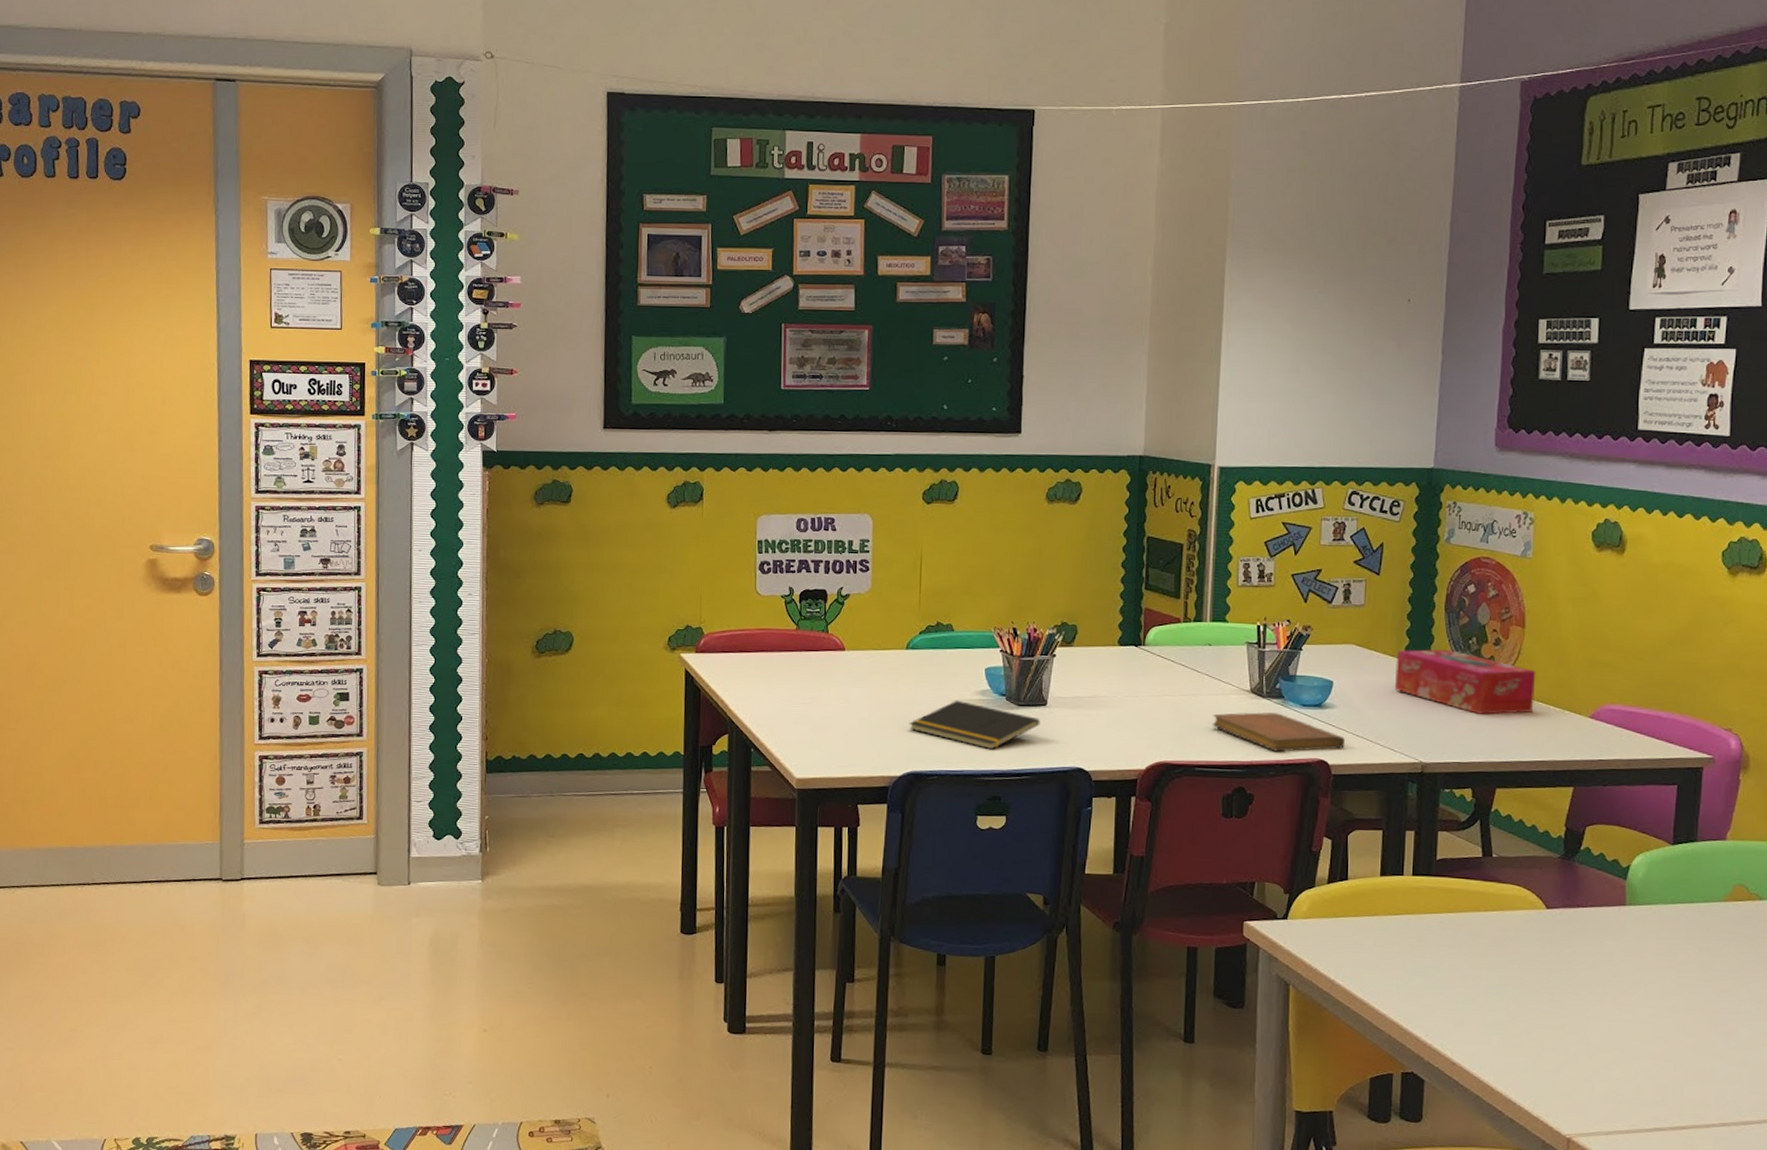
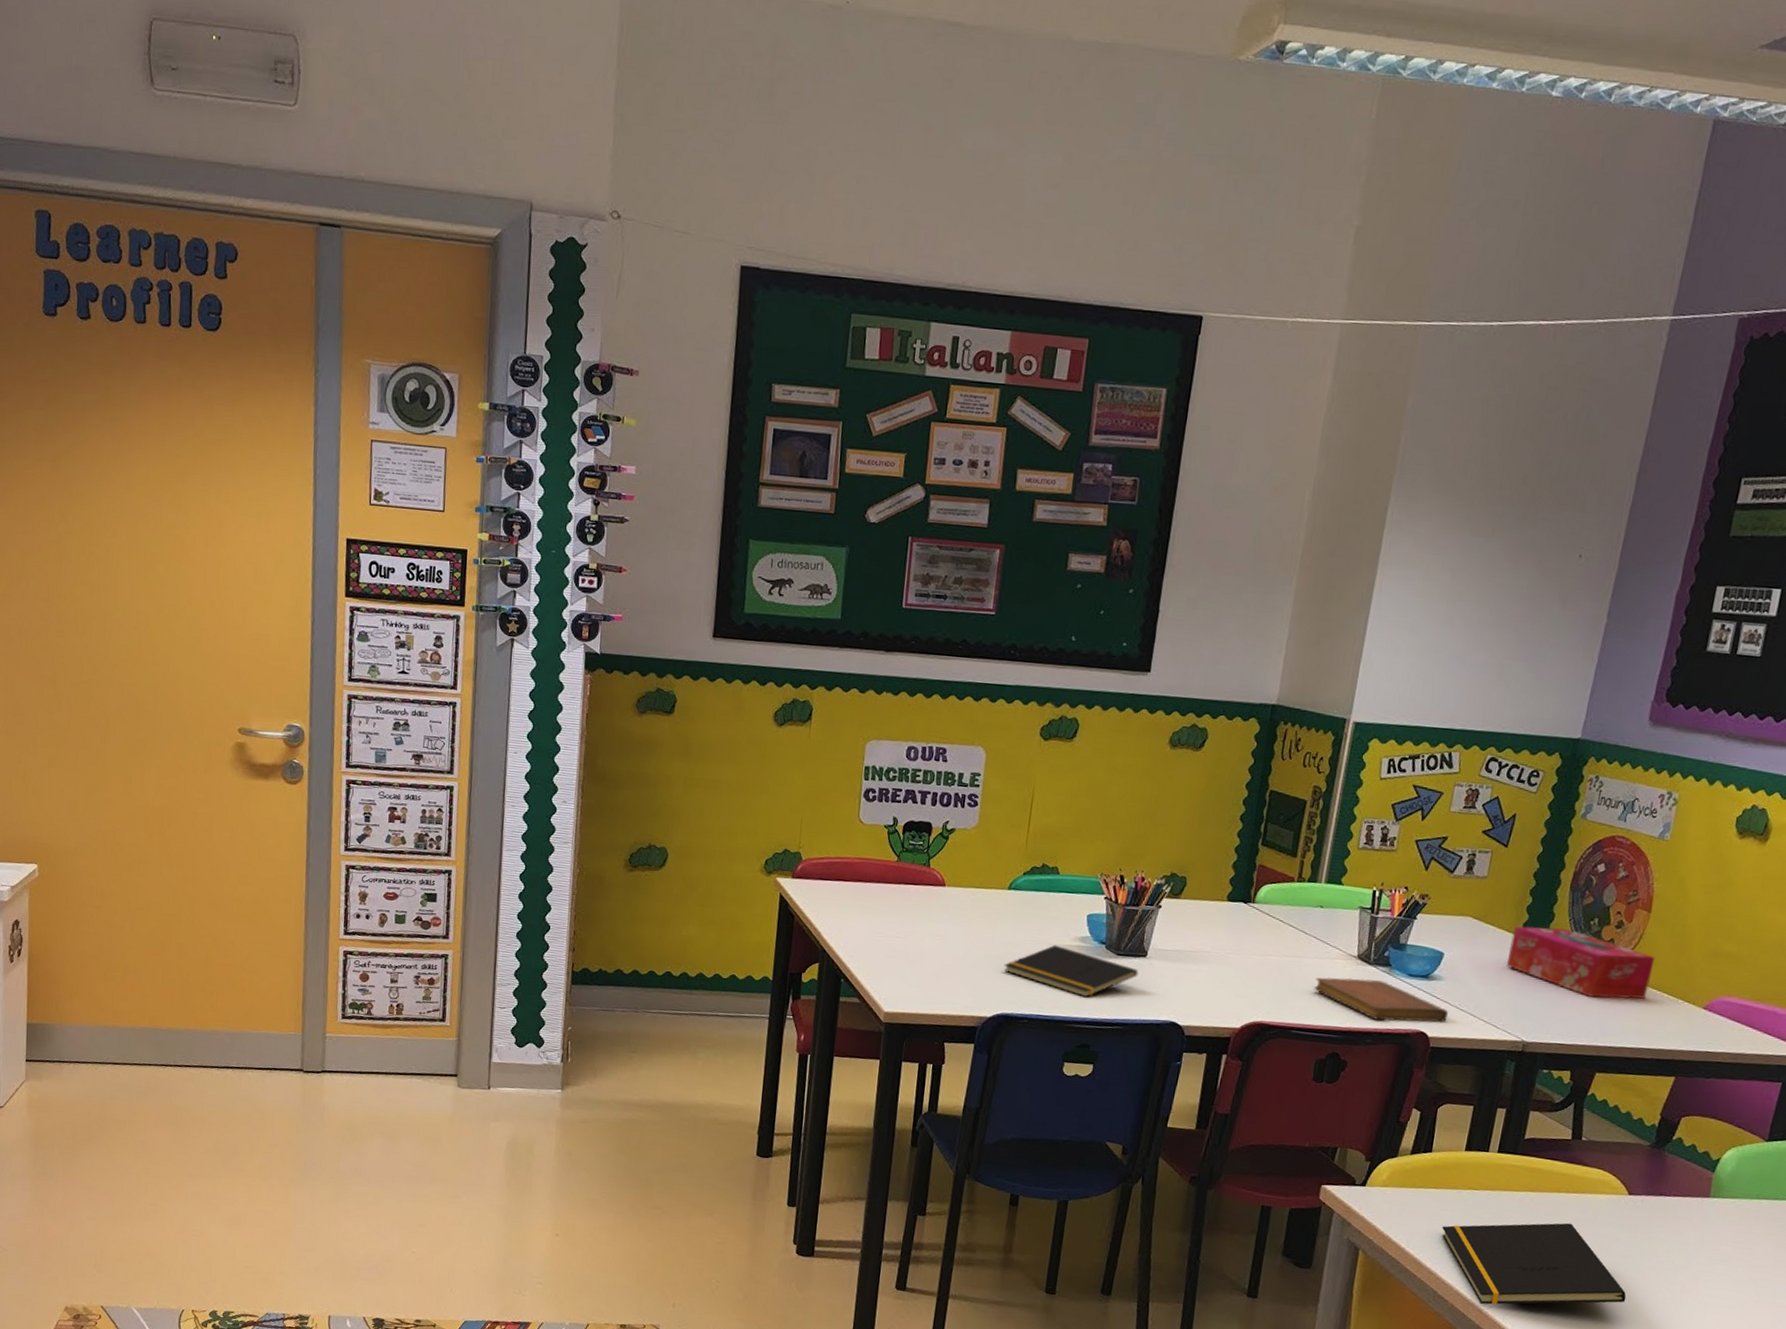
notepad: none [1368,942,1560,1033] -> present [1442,1222,1627,1306]

